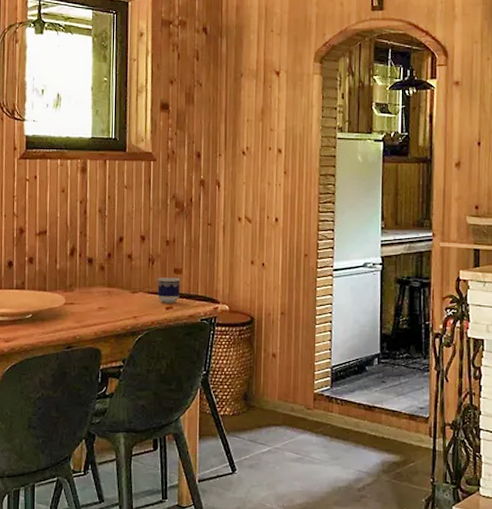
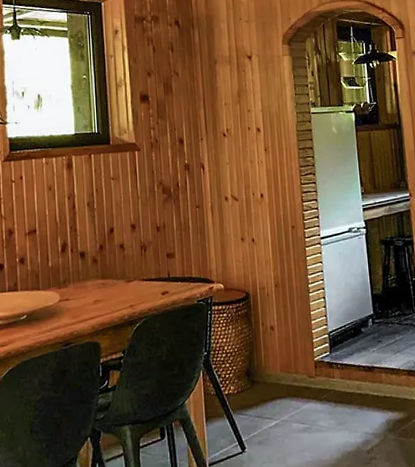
cup: present [158,277,181,303] -> none [151,262,175,289]

